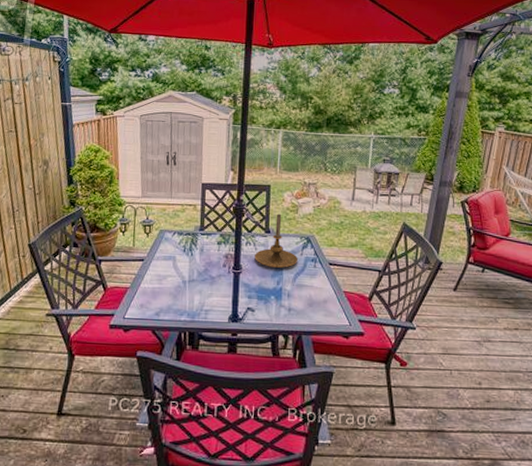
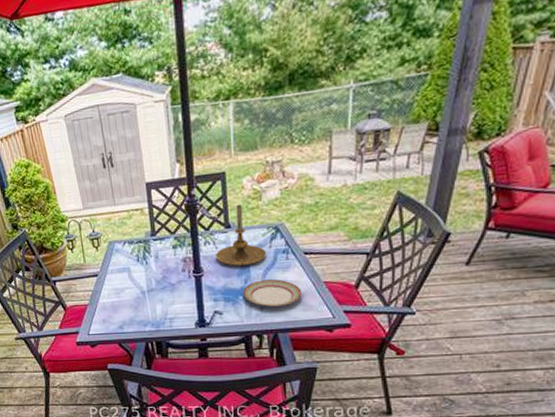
plate: none [274,283,325,310] -> present [242,279,302,307]

